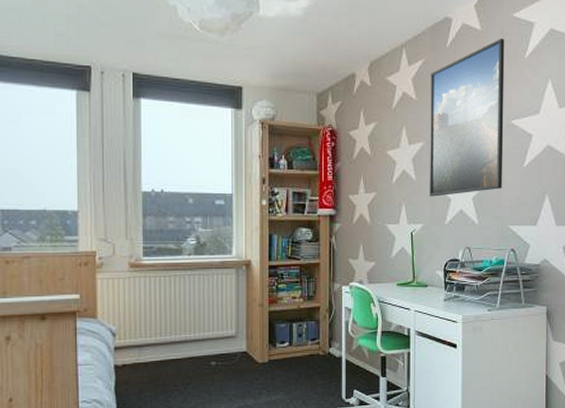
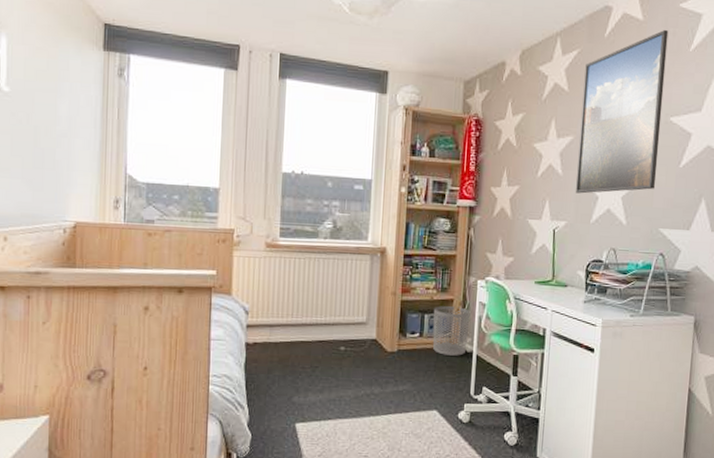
waste bin: none [301,314,337,362] -> present [432,306,471,356]

